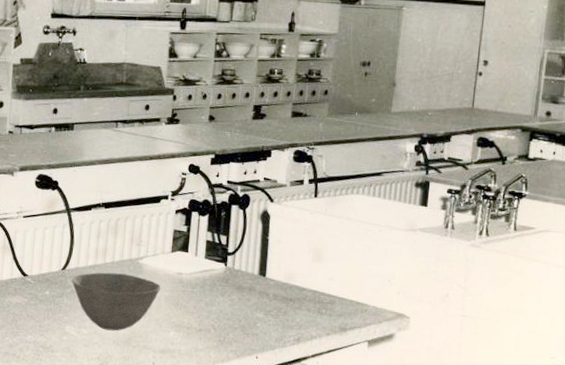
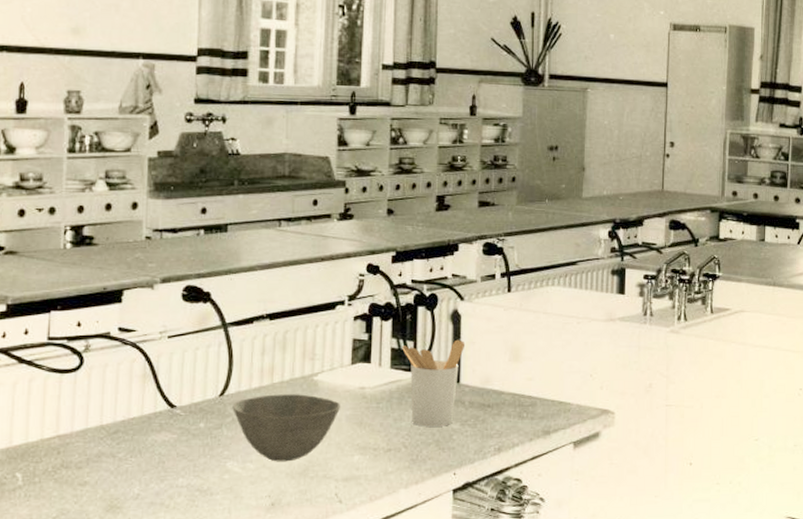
utensil holder: none [216,237,273,314] -> present [402,339,466,427]

